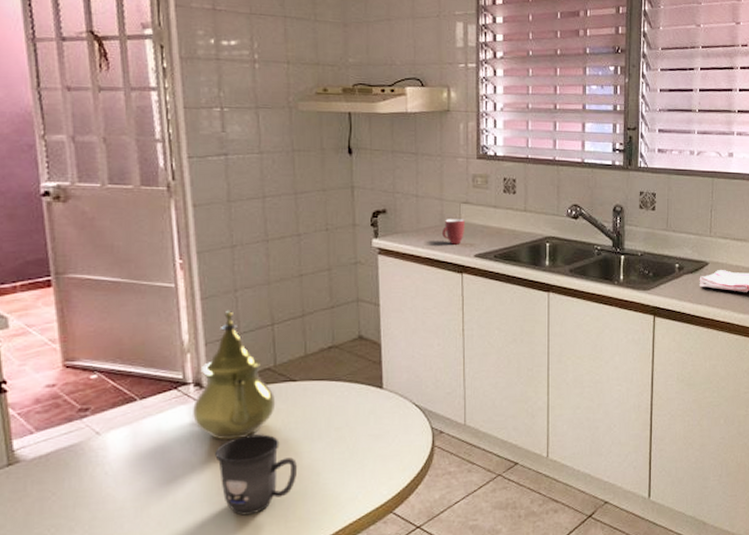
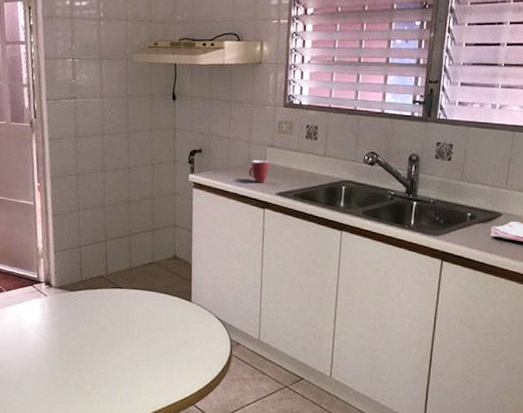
teapot: present [193,311,276,440] -> none [44,227,106,330]
mug: present [215,434,298,516] -> none [59,327,121,391]

